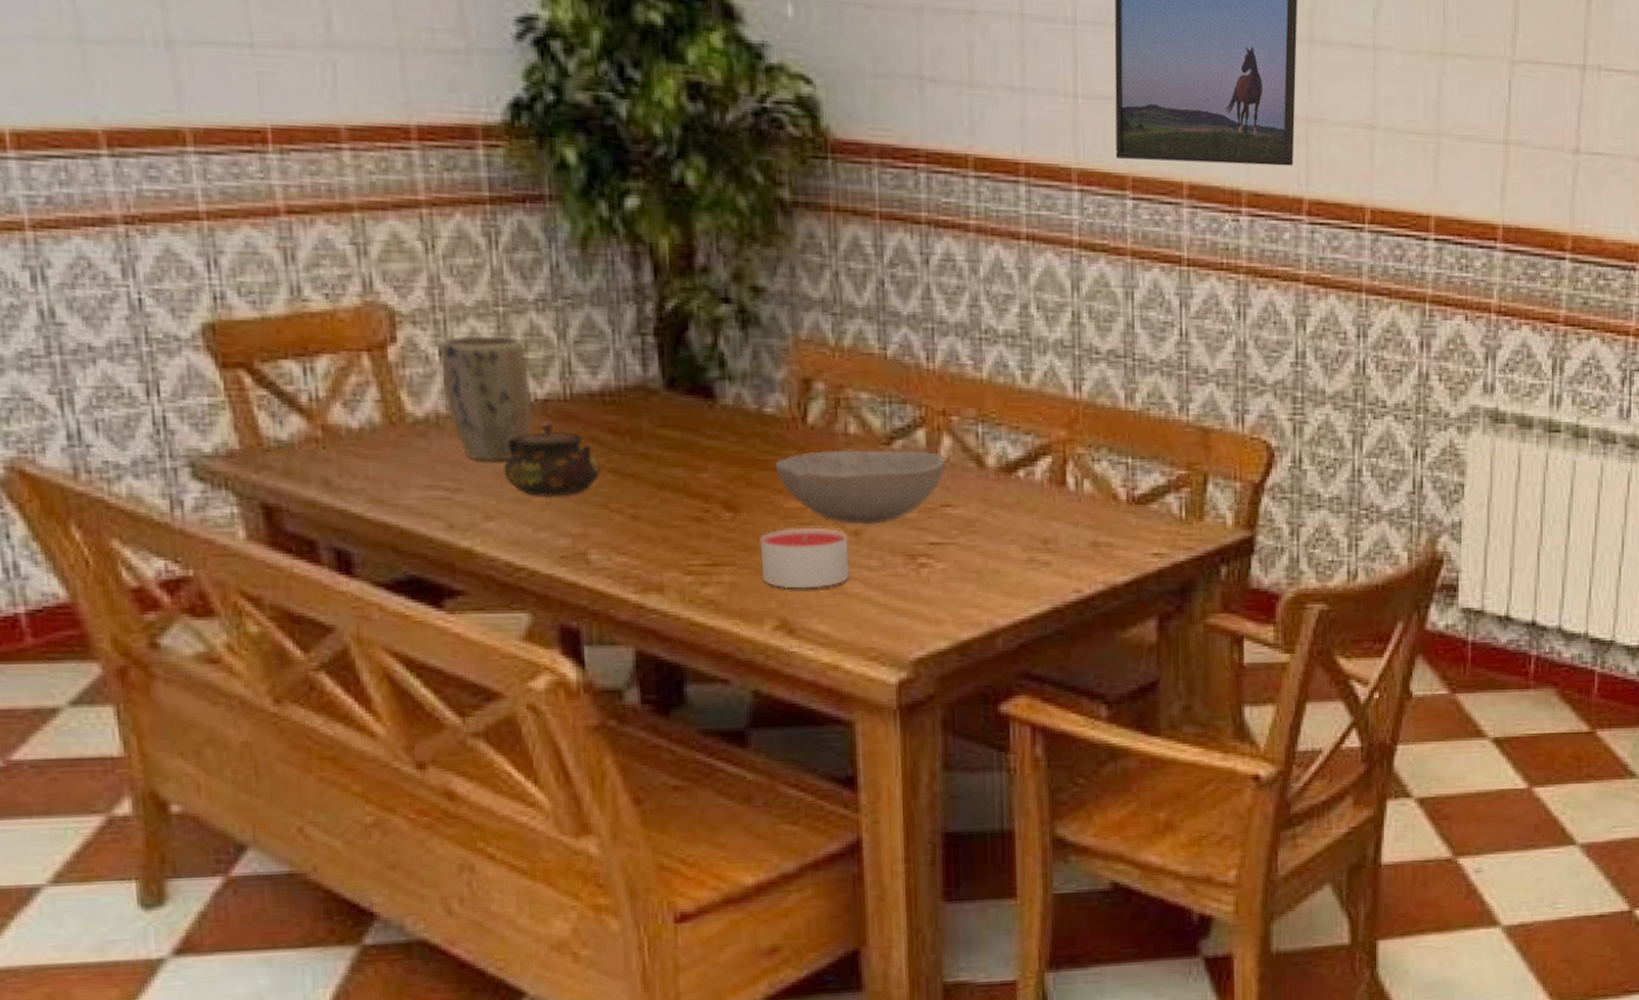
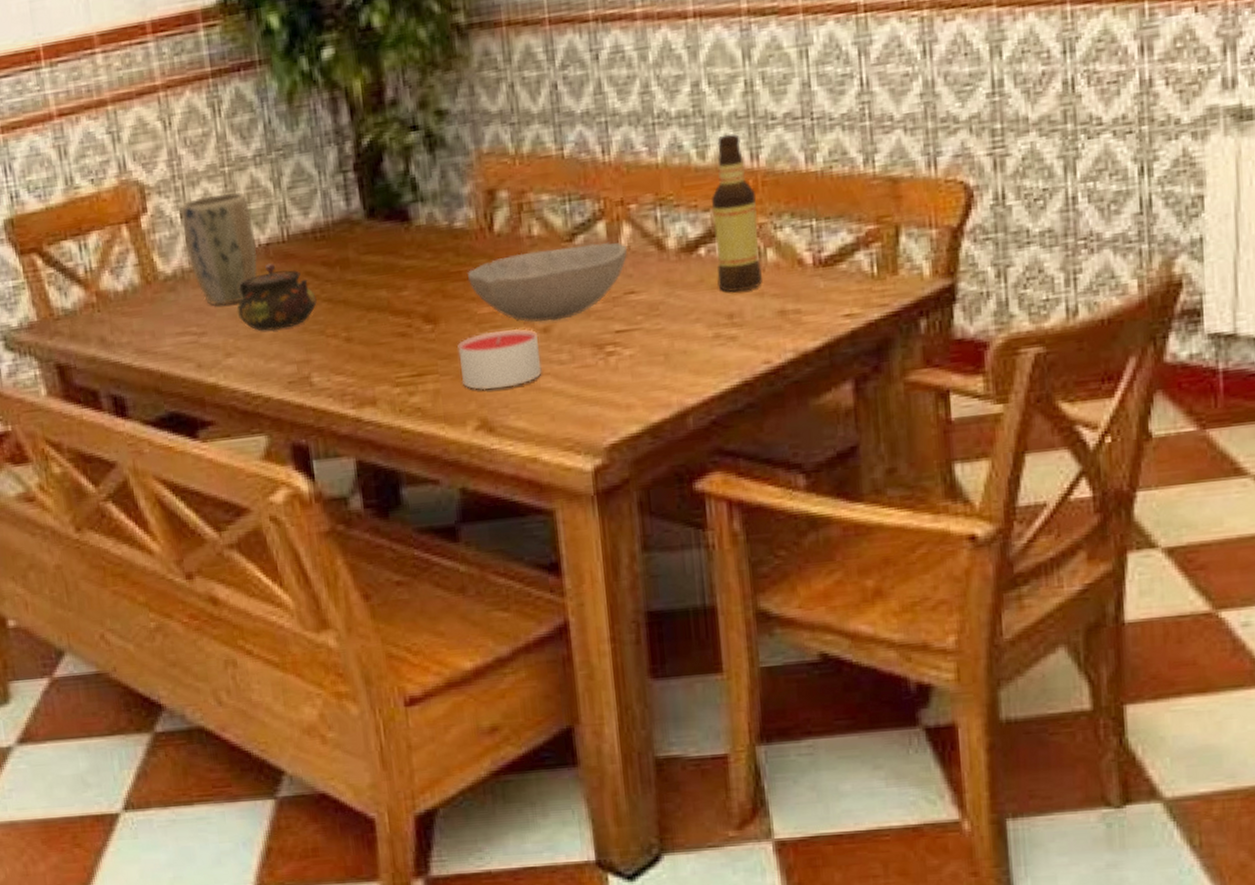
bottle: none [1033,361,1078,519] -> present [712,133,762,293]

